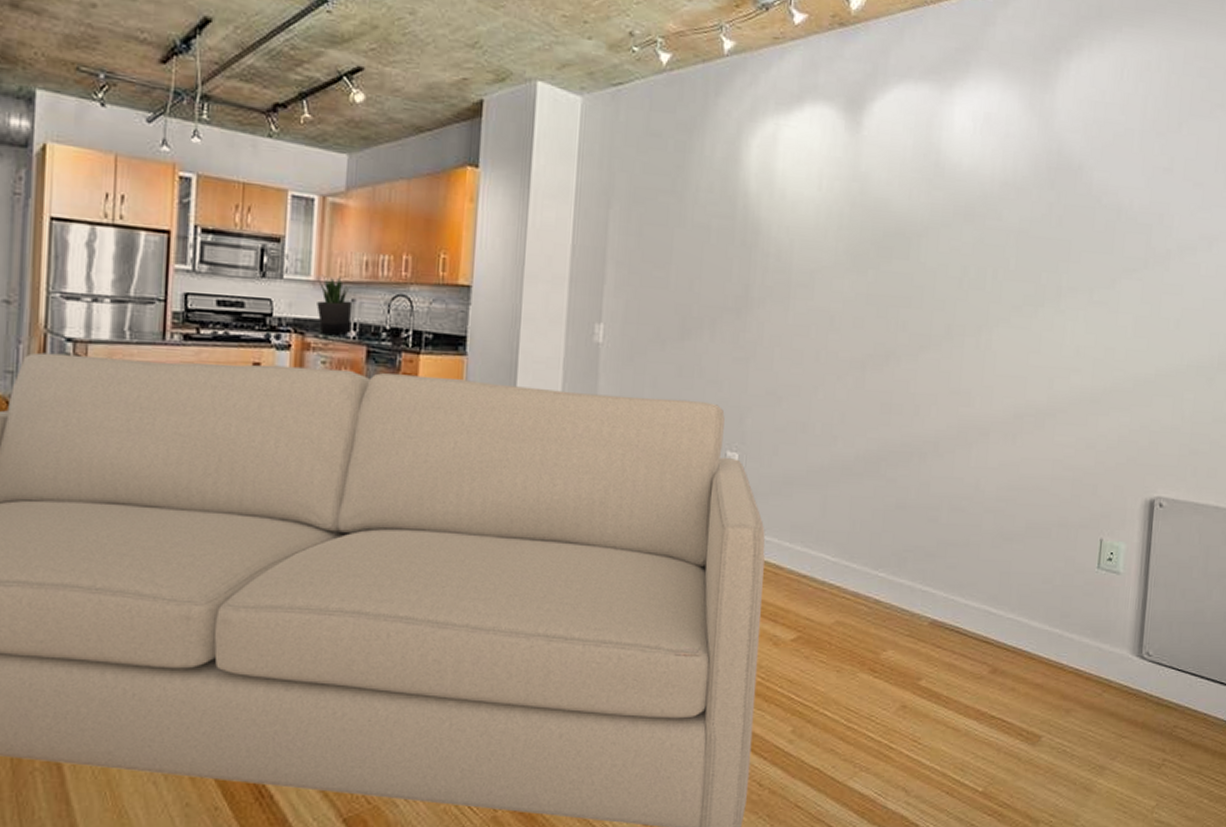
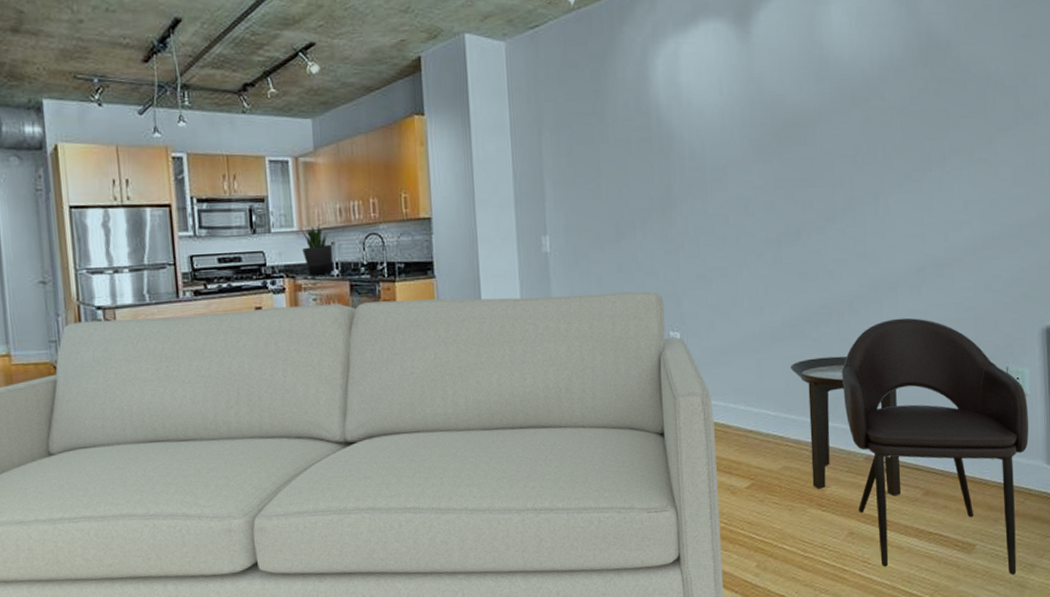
side table: none [858,501,975,670] -> present [790,356,902,497]
armchair: none [914,468,1119,776] -> present [841,318,1029,576]

